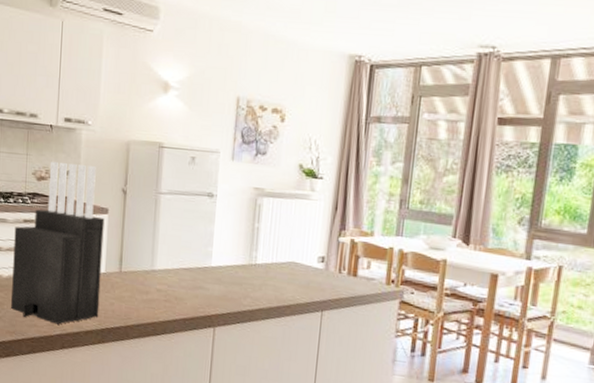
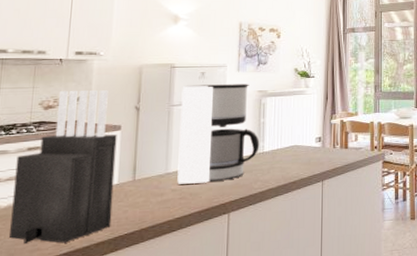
coffee maker: none [162,170,253,291] -> present [177,84,260,185]

